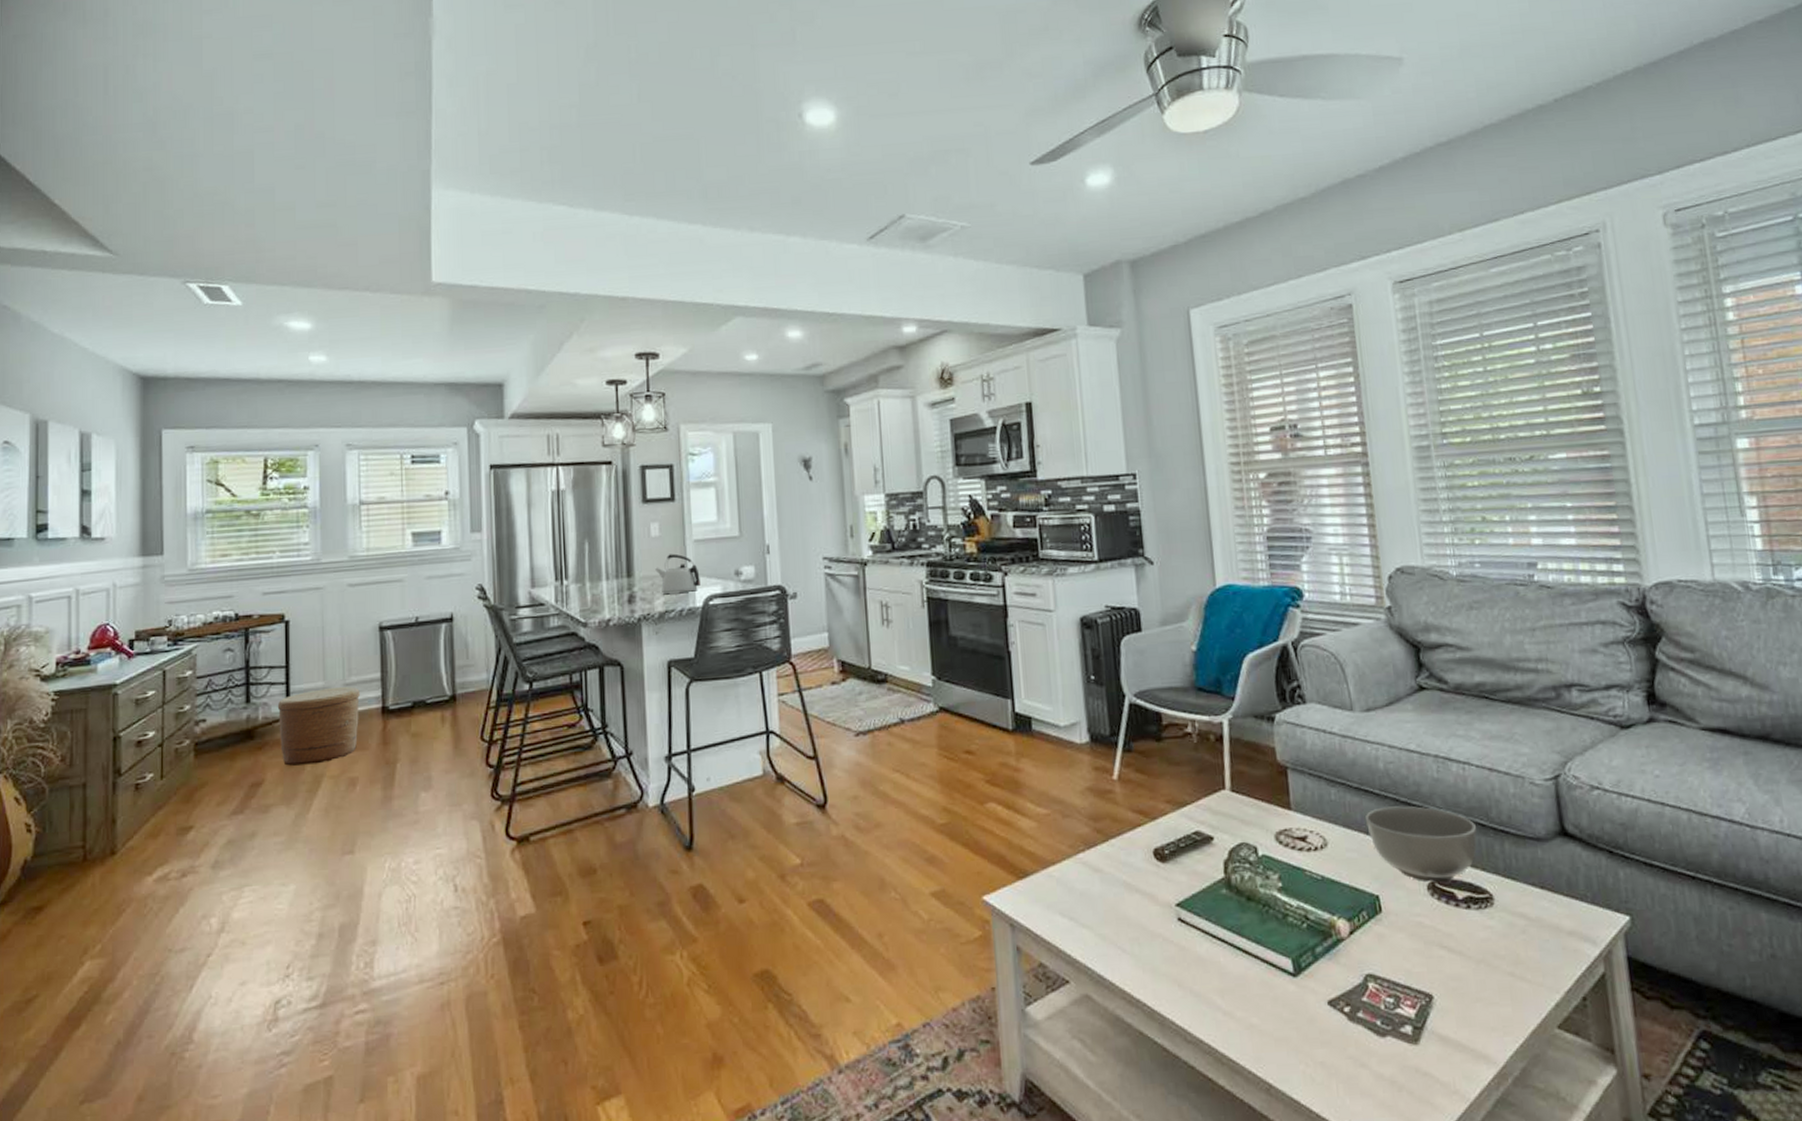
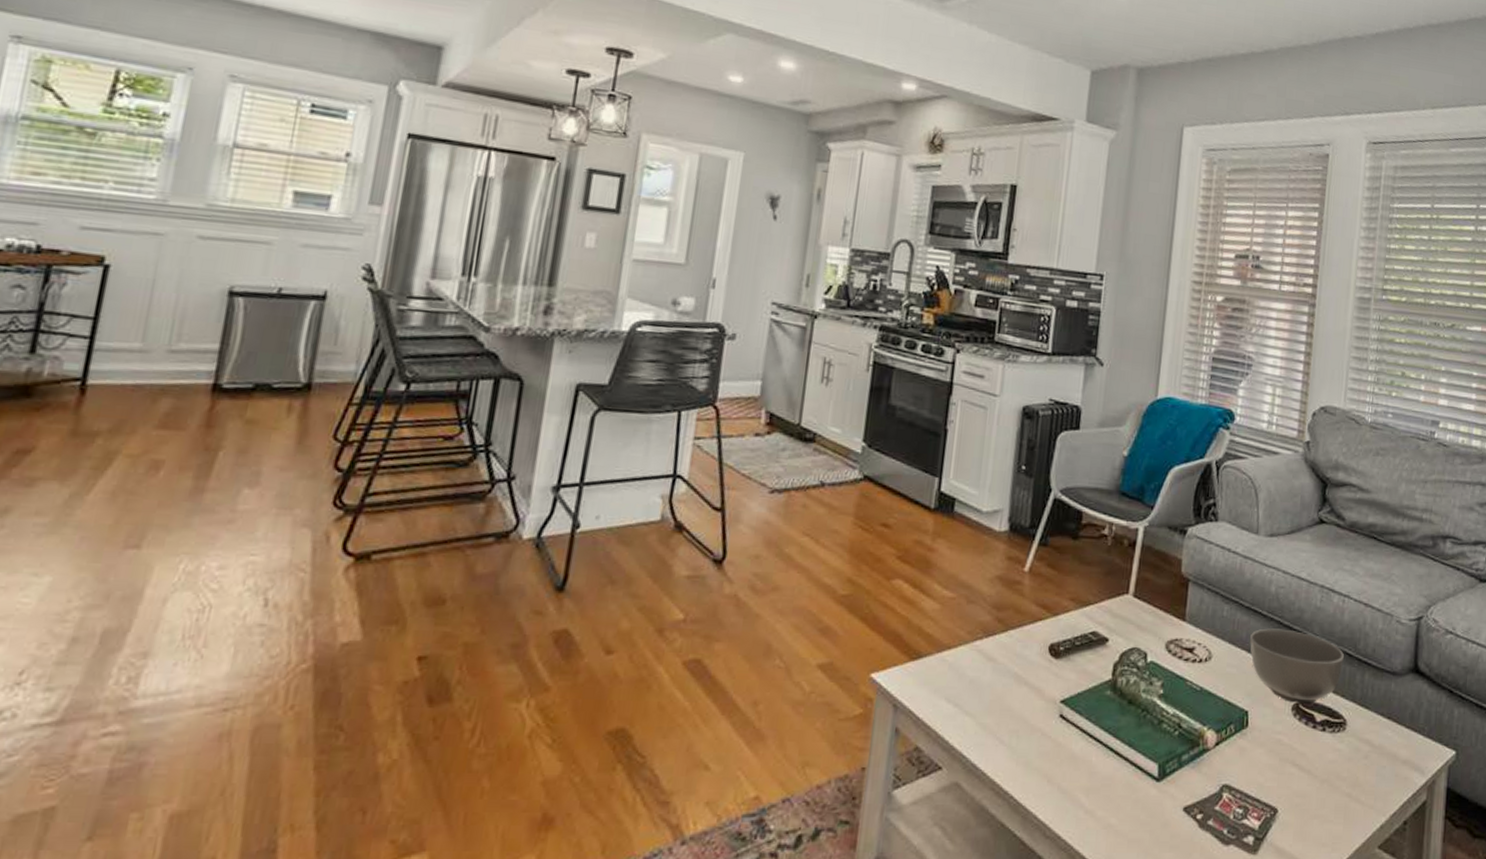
woven basket: present [277,686,360,766] -> none [65,351,188,438]
kettle: present [655,553,700,595] -> none [582,269,632,314]

